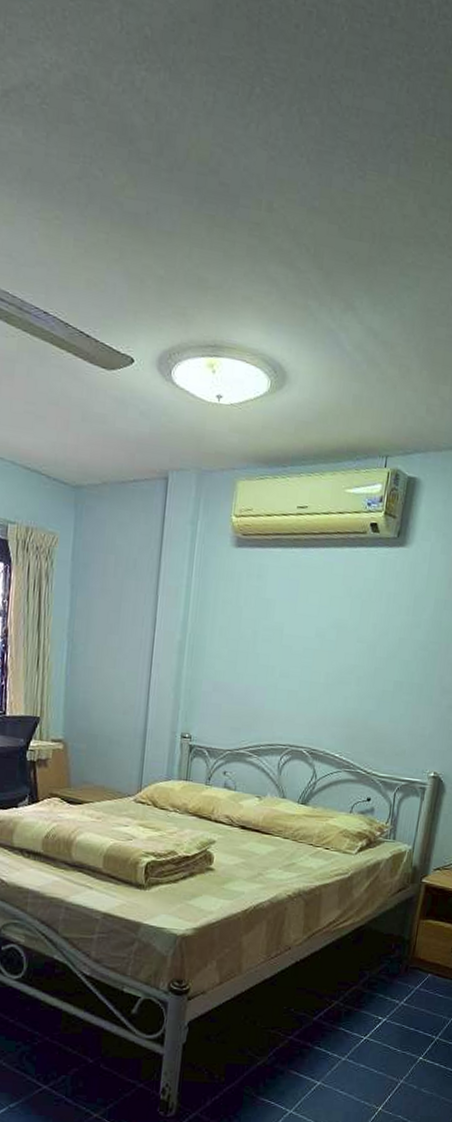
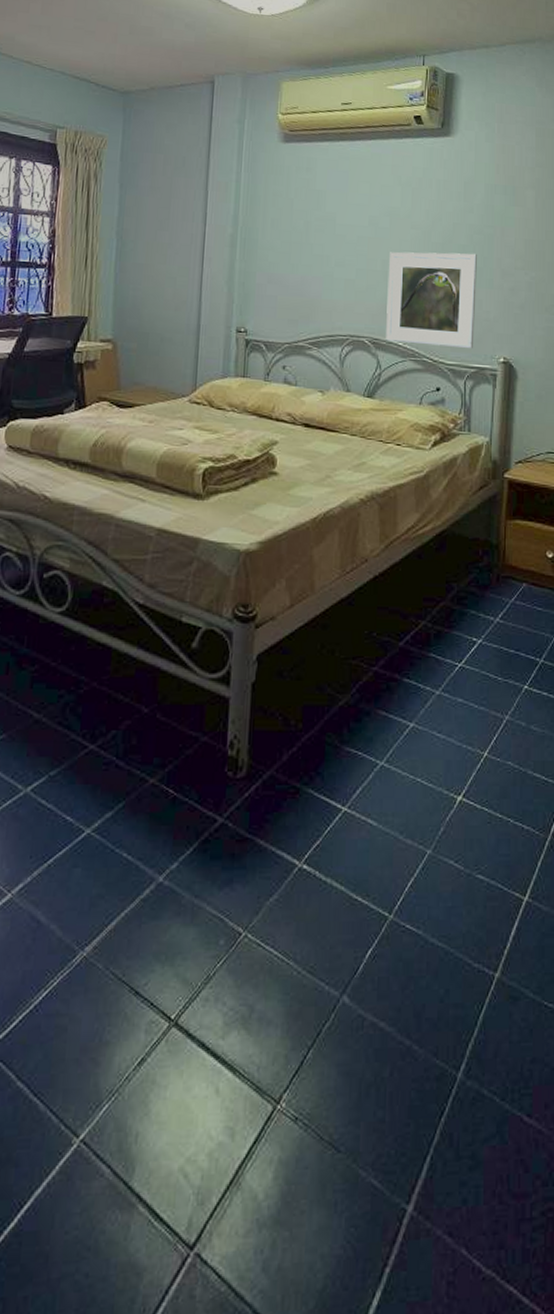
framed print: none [323,665,420,763] -> present [386,252,477,349]

